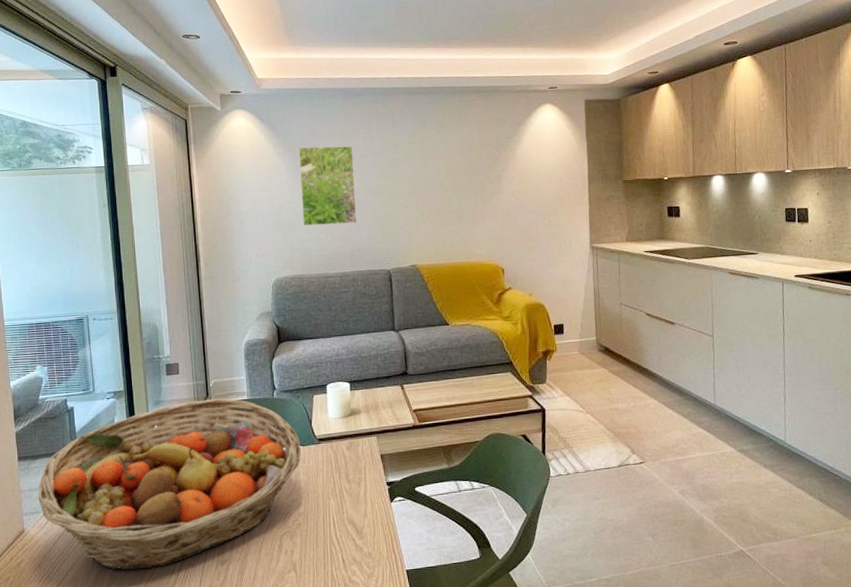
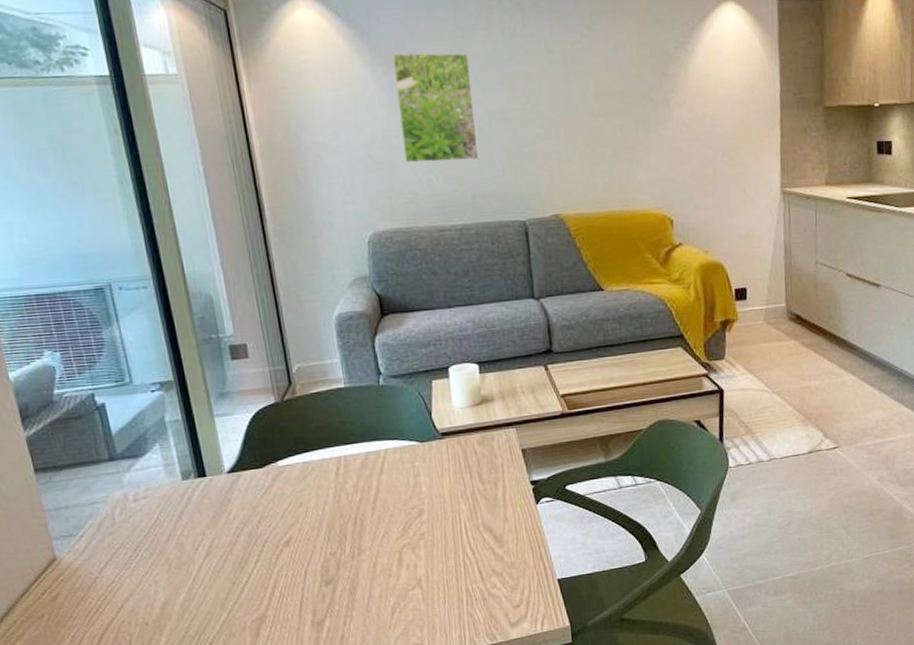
fruit basket: present [38,398,302,571] -> none [68,387,420,599]

